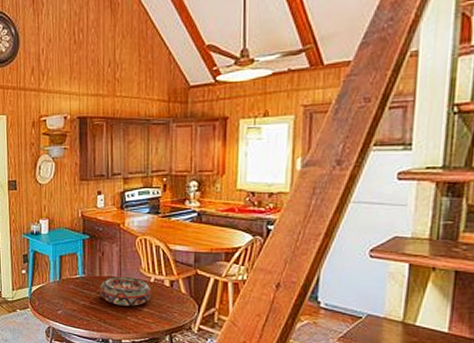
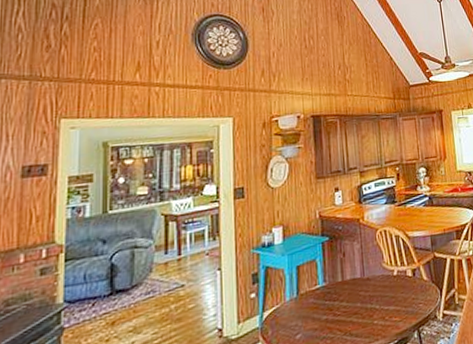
decorative bowl: present [99,277,151,306] -> none [342,274,396,311]

